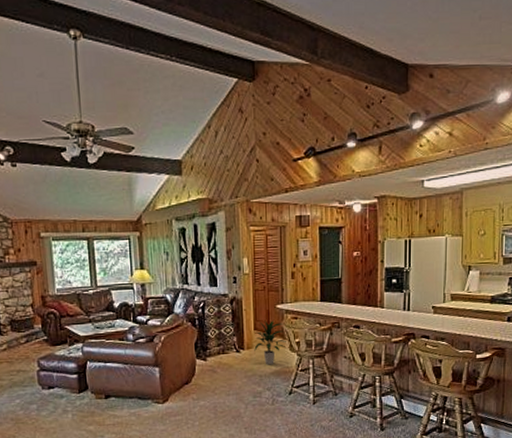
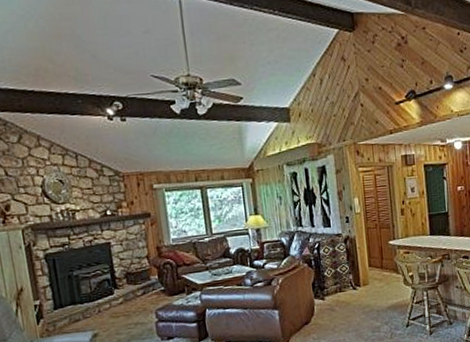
indoor plant: present [254,321,288,365] -> none [370,256,402,300]

